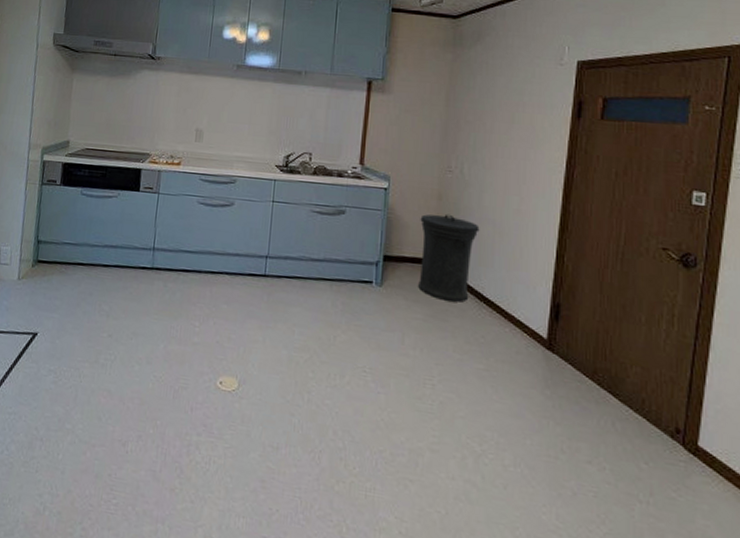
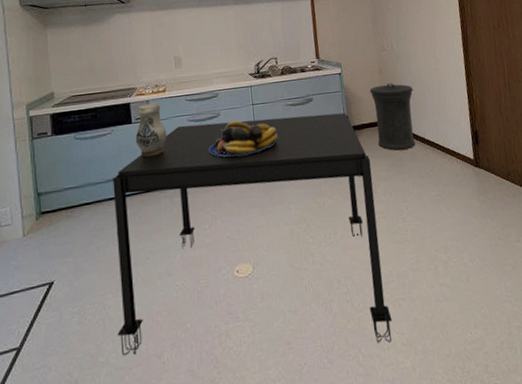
dining table: none [87,206,403,526] -> present [113,112,392,357]
ceramic pitcher: none [140,174,174,233] -> present [135,103,167,157]
fruit bowl: none [214,215,295,258] -> present [209,120,278,158]

